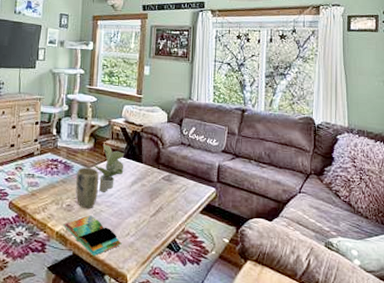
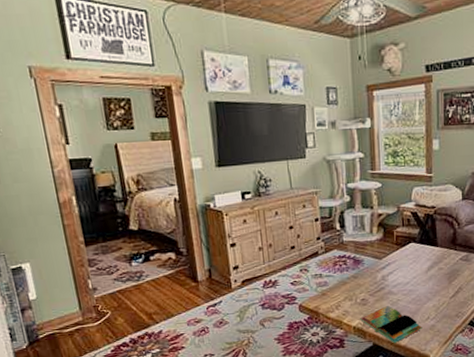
plant pot: present [76,167,100,209] -> none [368,259,394,301]
potted plant: present [93,144,125,193] -> none [385,232,419,283]

